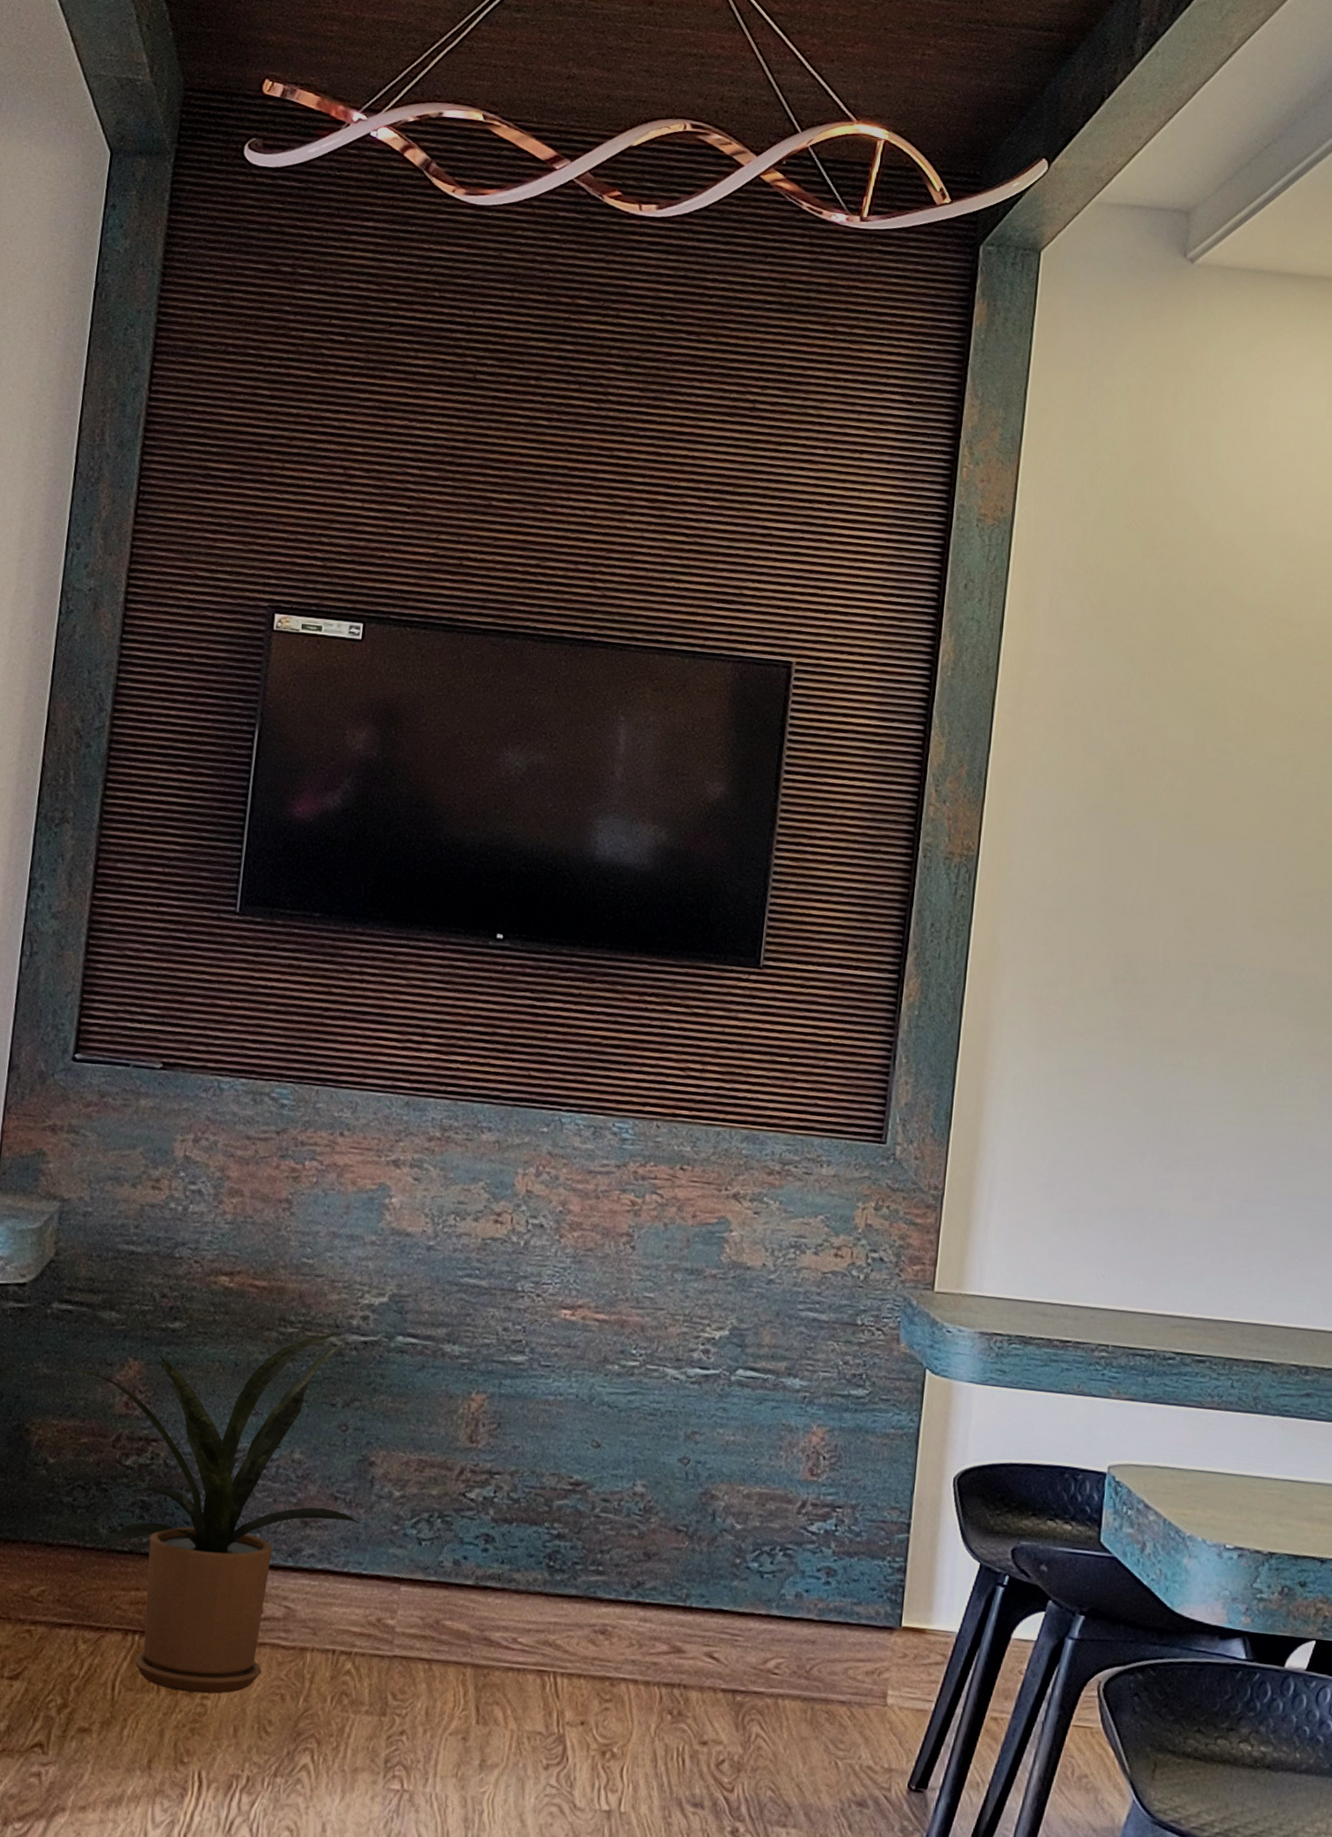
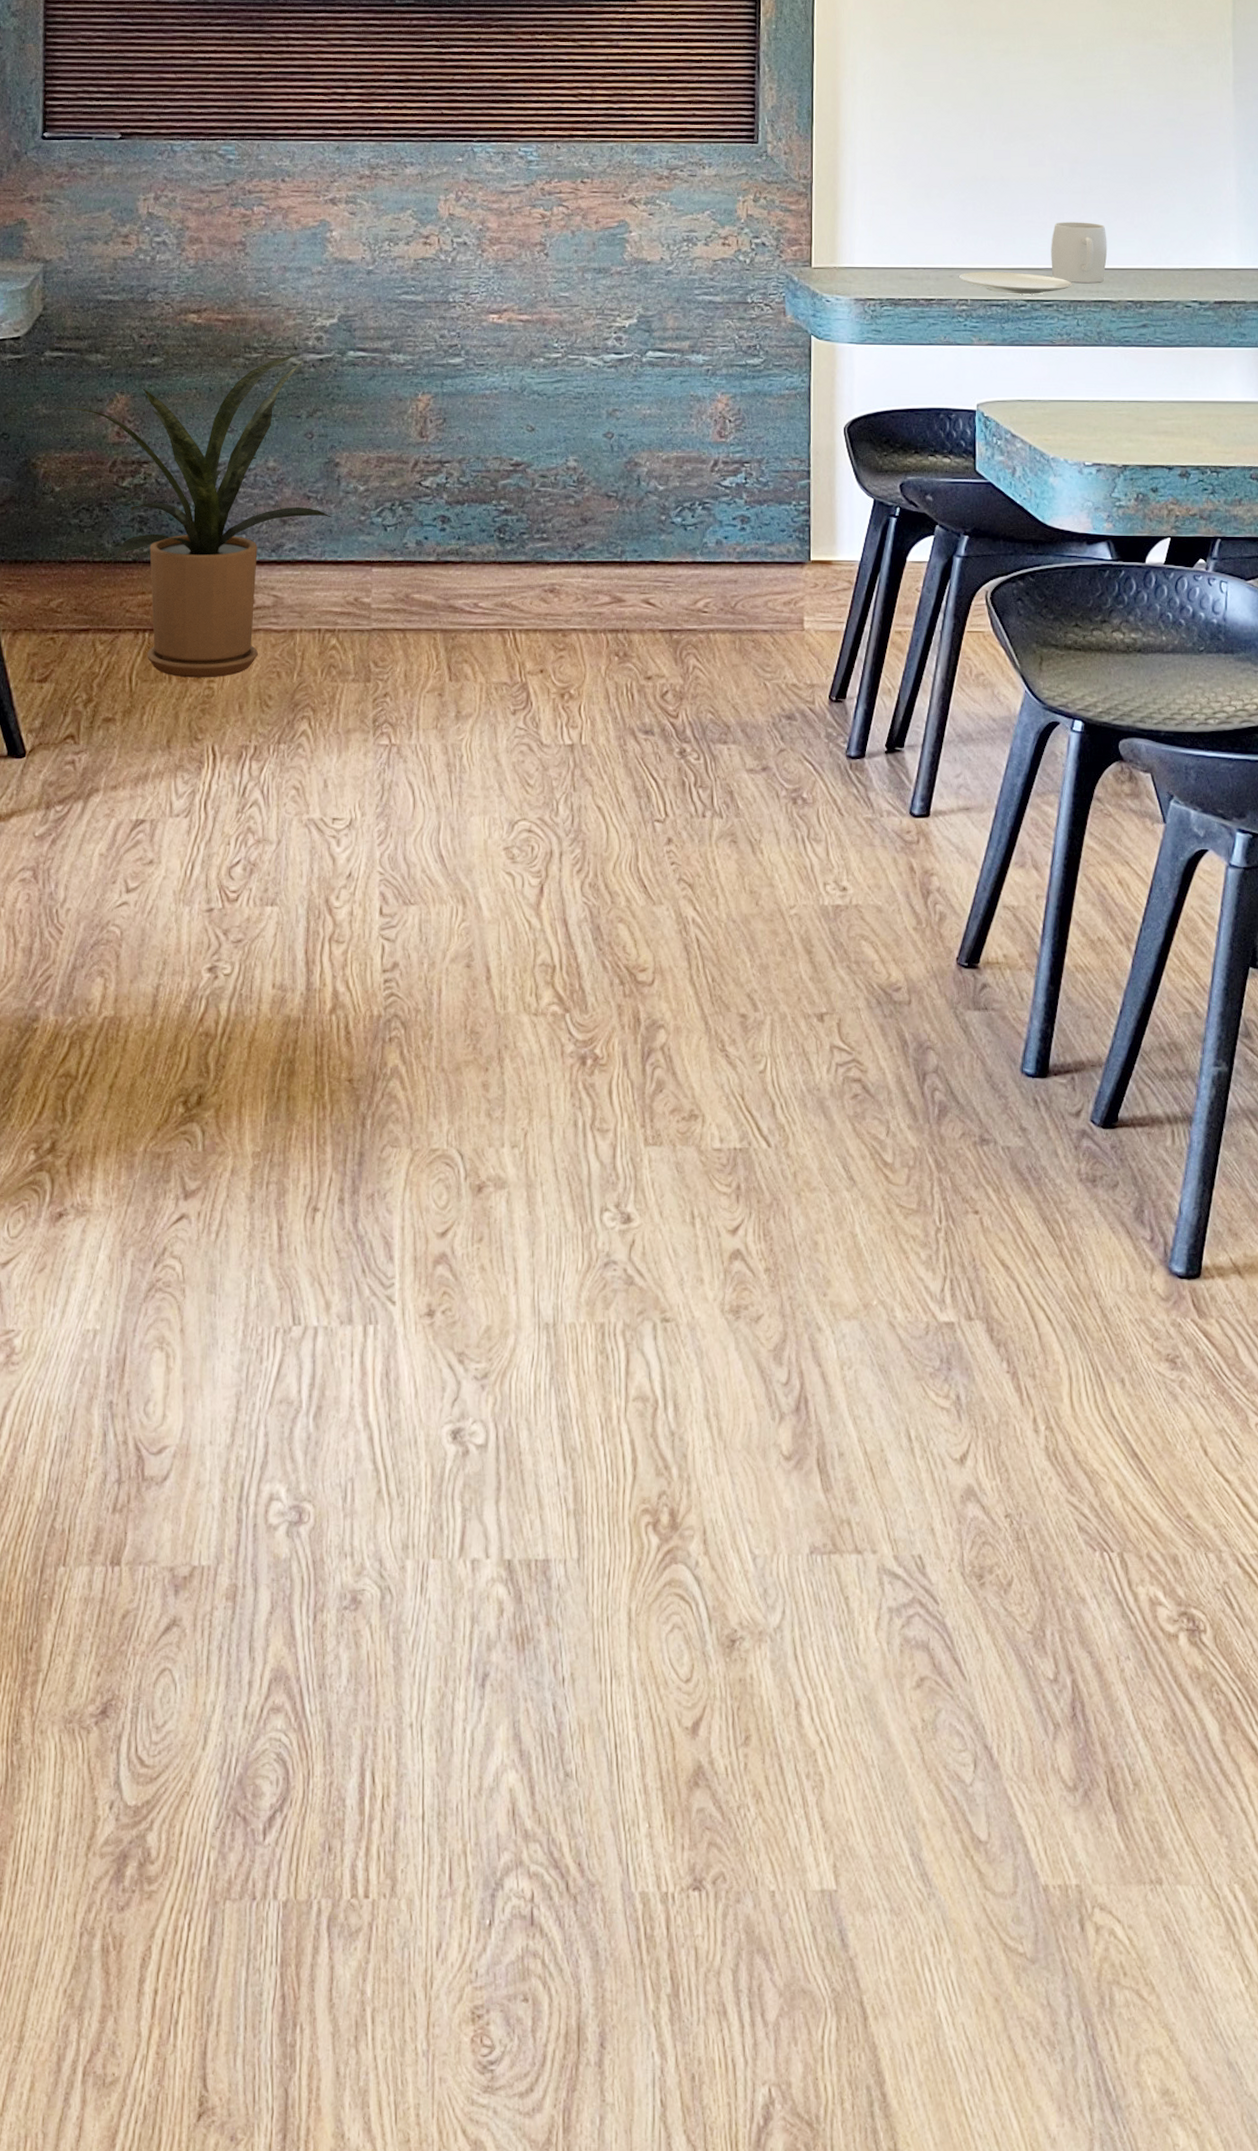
plate: none [1100,1314,1230,1347] -> present [958,271,1072,294]
mug: none [1207,1267,1275,1342] -> present [1051,222,1108,284]

